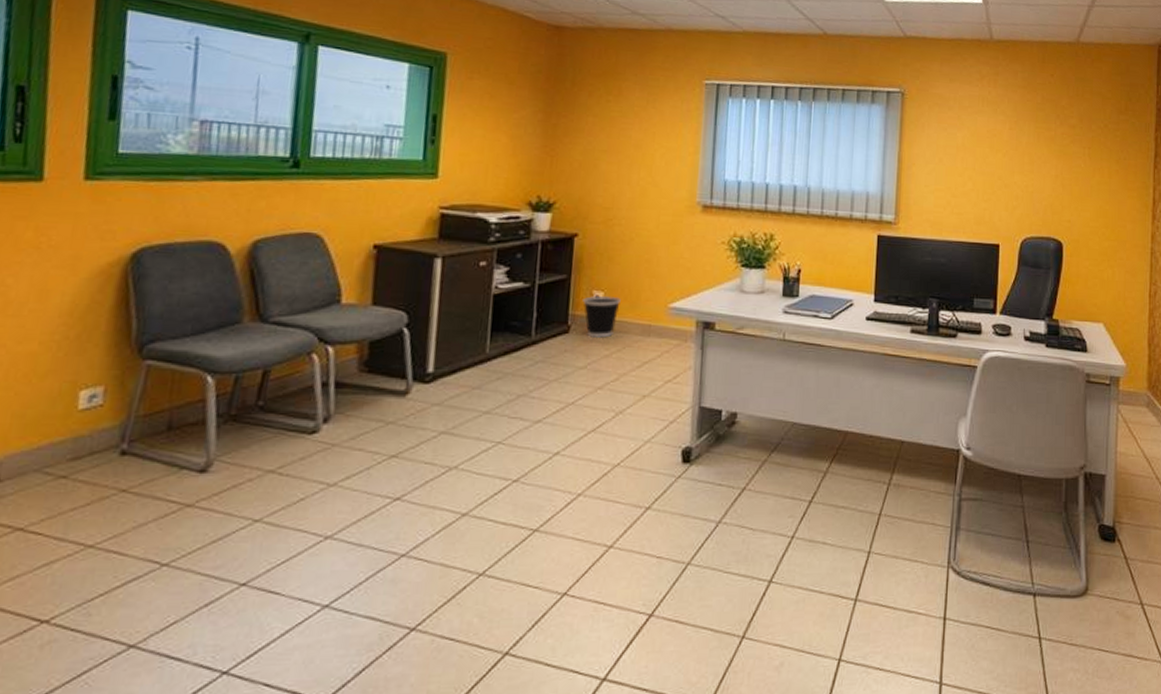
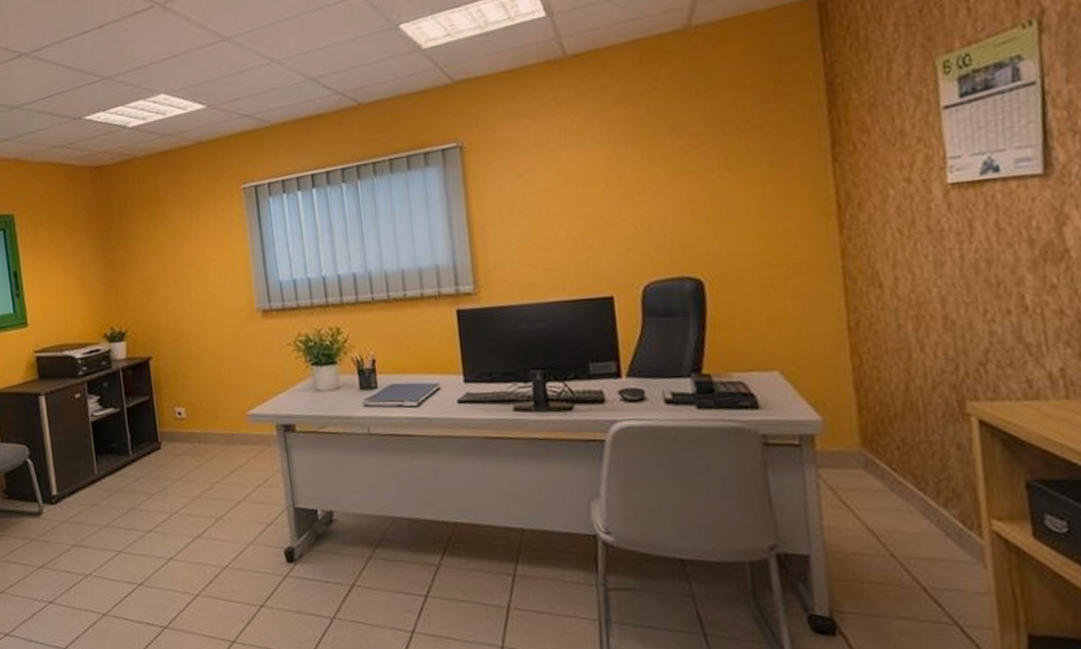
wastebasket: present [583,296,621,338] -> none [167,411,202,451]

